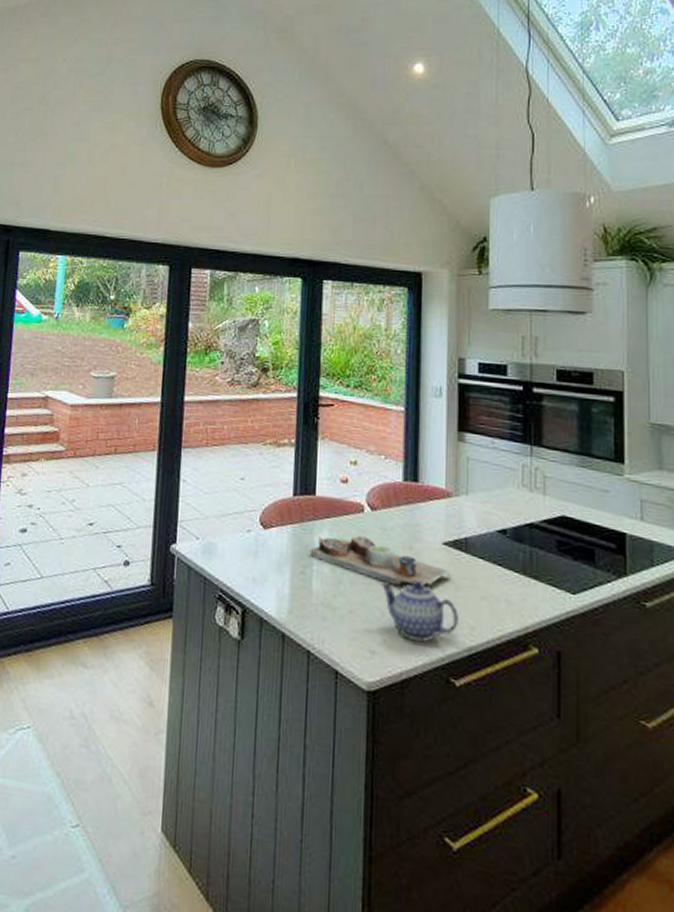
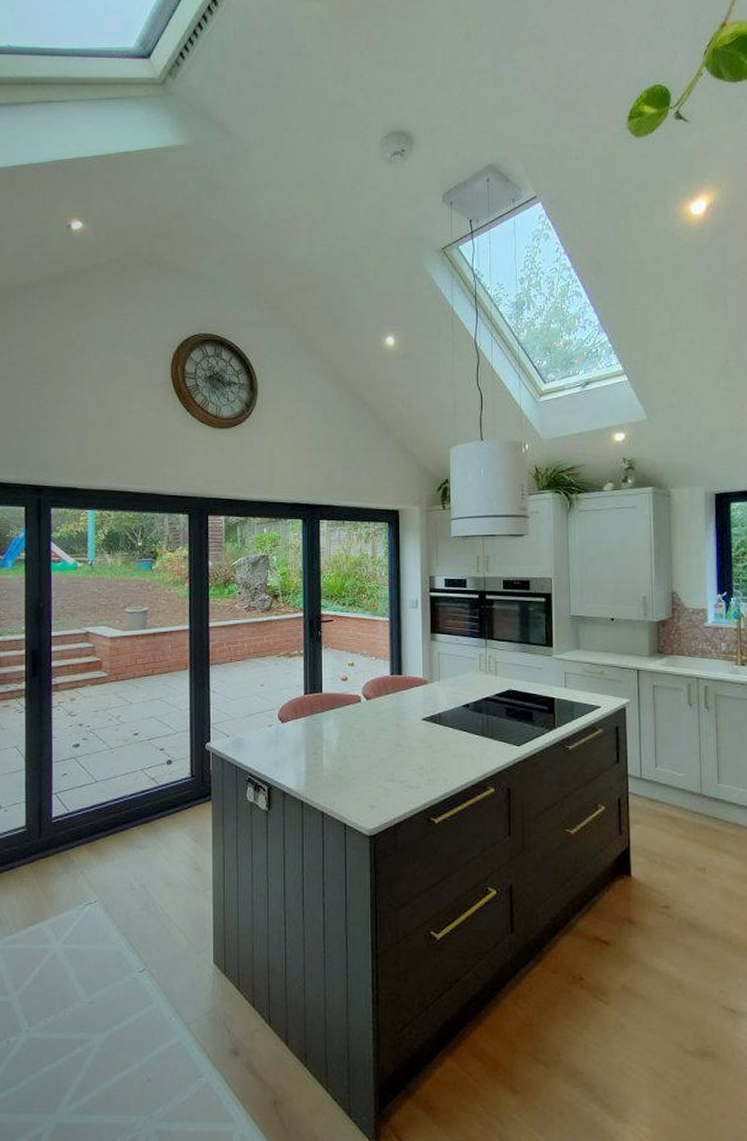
cutting board: present [310,536,451,587] -> none [320,721,429,754]
teapot: present [380,580,459,642] -> none [376,749,436,793]

